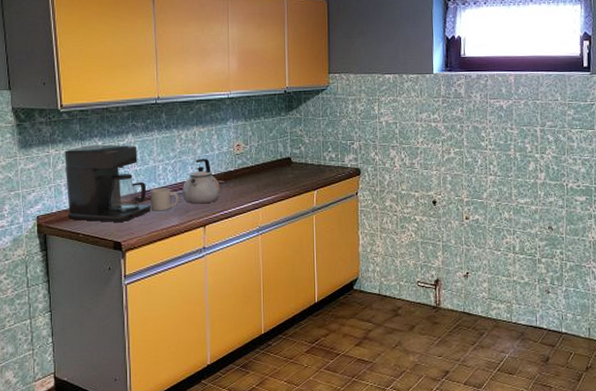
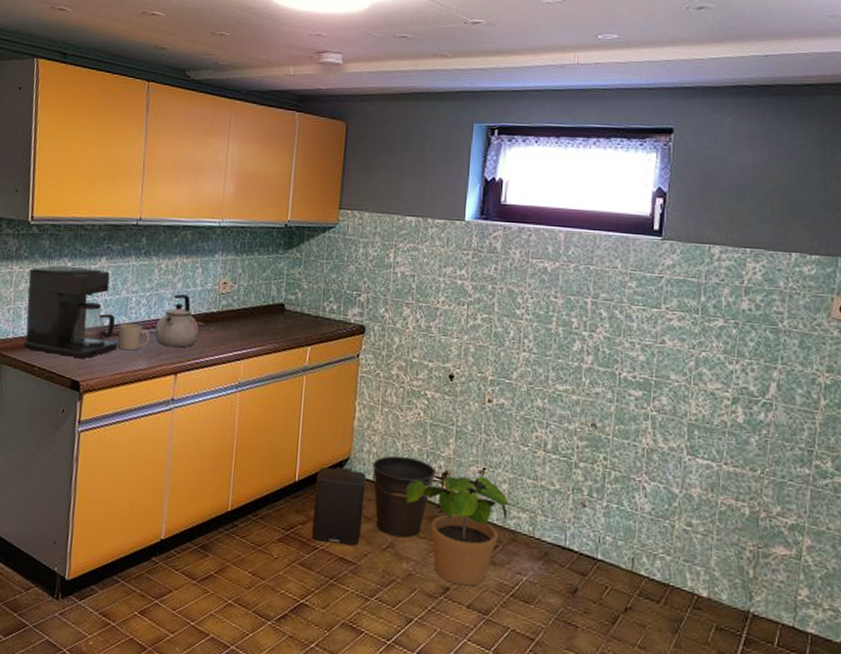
pedal bin: none [332,287,374,349] -> present [311,467,366,546]
bucket: none [377,271,429,337] -> present [372,455,436,538]
potted plant: none [407,280,490,368] -> present [406,476,509,586]

